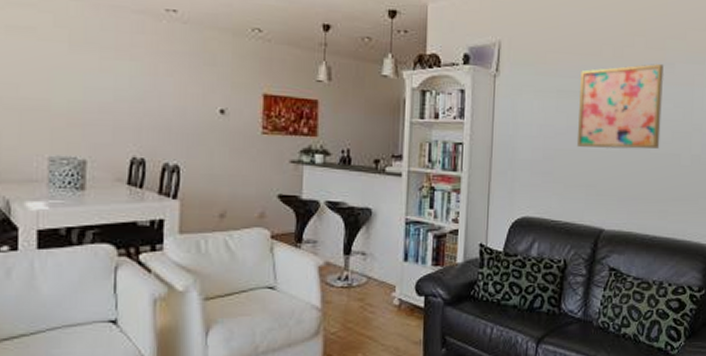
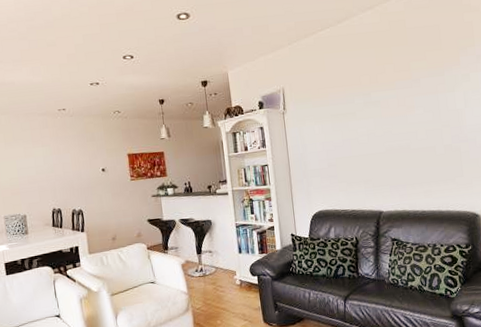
wall art: present [576,63,664,149] -> none [346,81,418,153]

